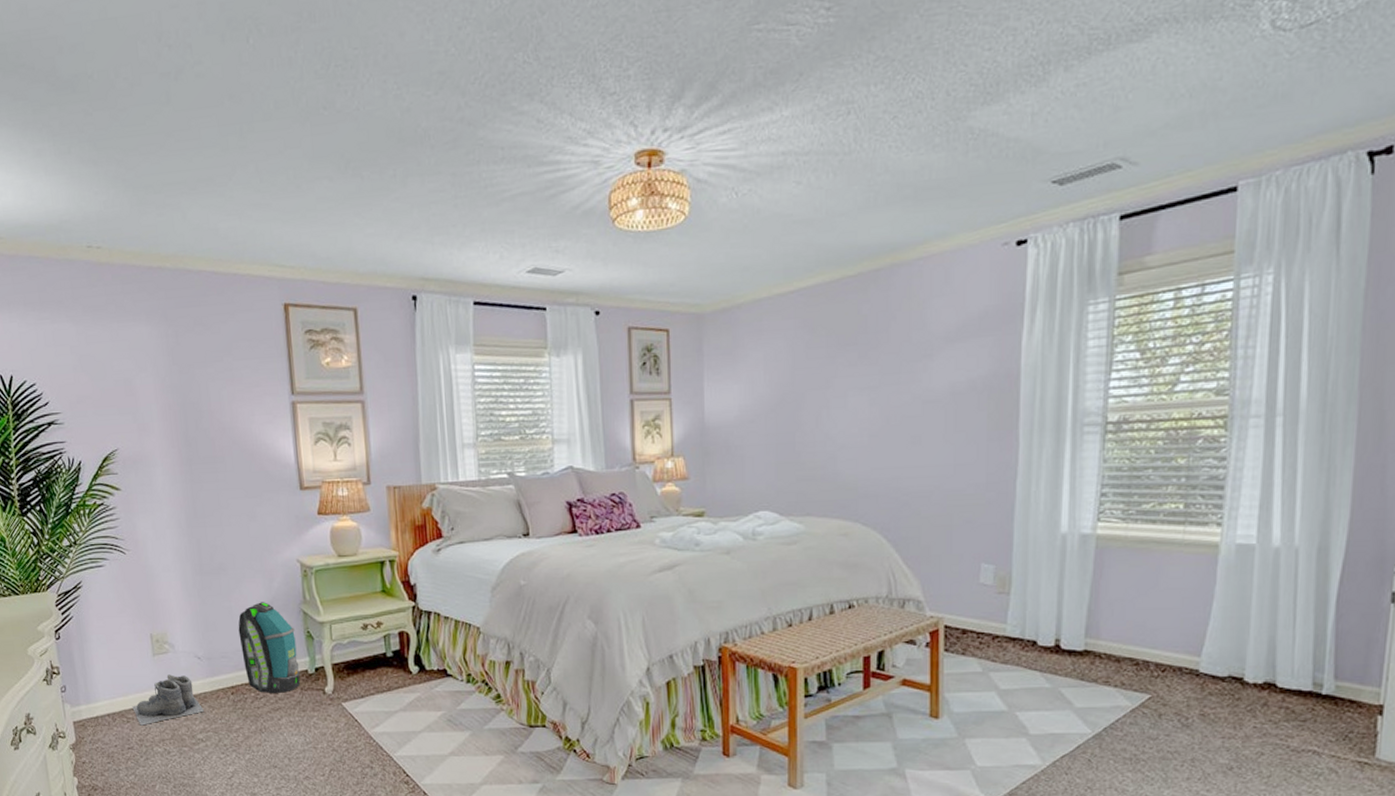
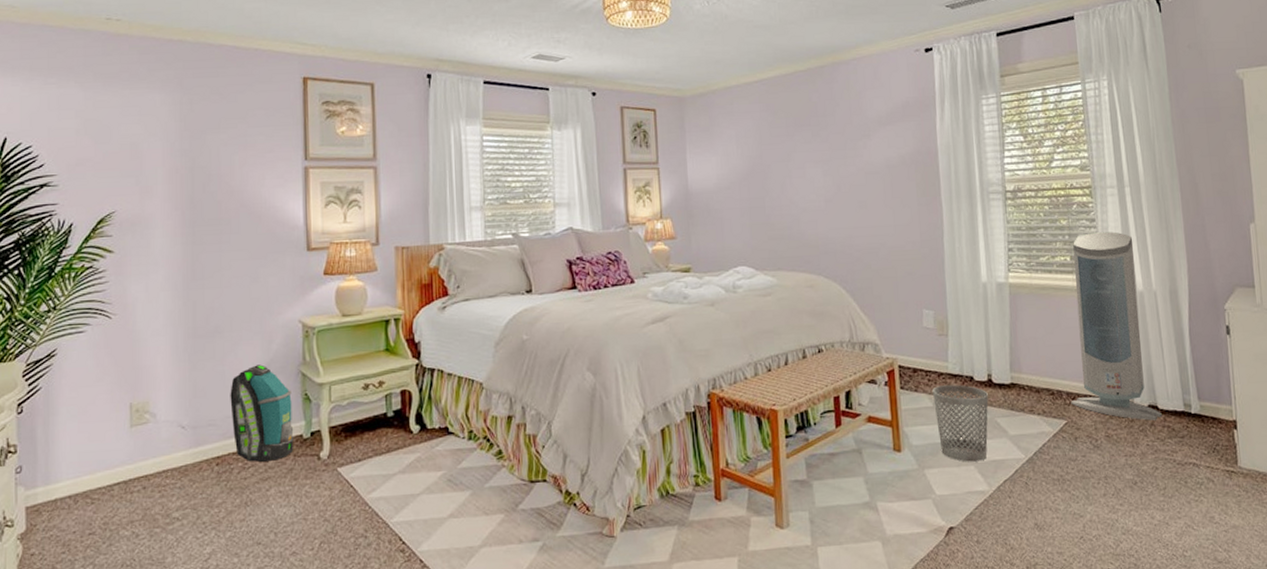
boots: present [132,674,204,726] -> none [99,447,183,507]
wastebasket: none [984,649,1053,734] -> present [933,384,989,462]
air purifier: none [1159,473,1280,700] -> present [1070,231,1162,421]

